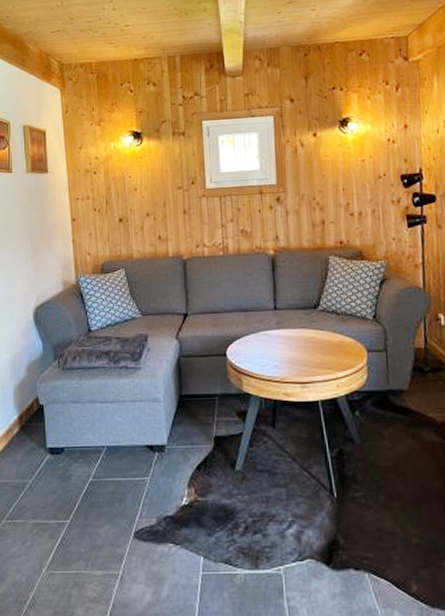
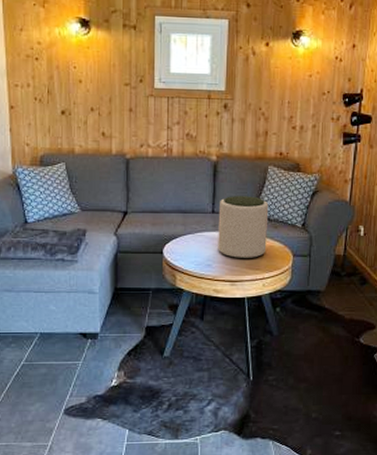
plant pot: none [280,289,337,358] -> present [218,196,269,259]

